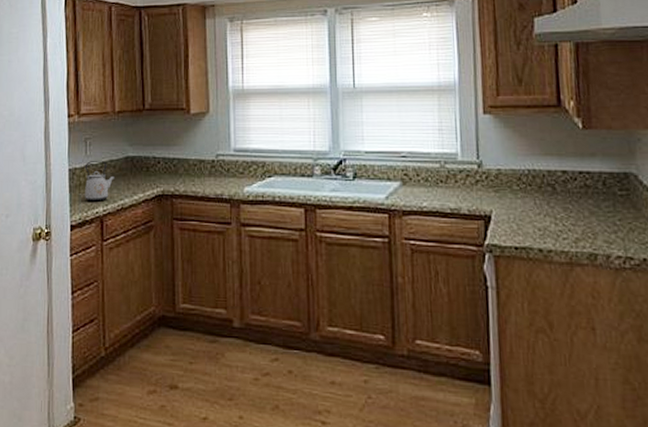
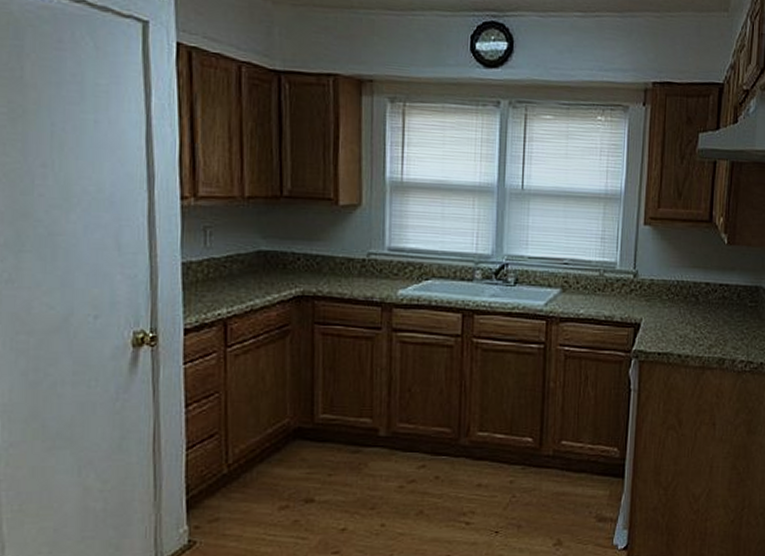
kettle: present [84,160,114,202] -> none [203,253,242,302]

